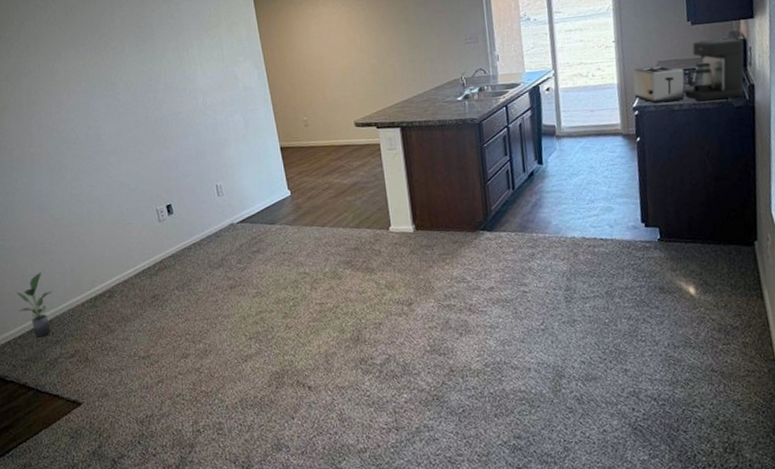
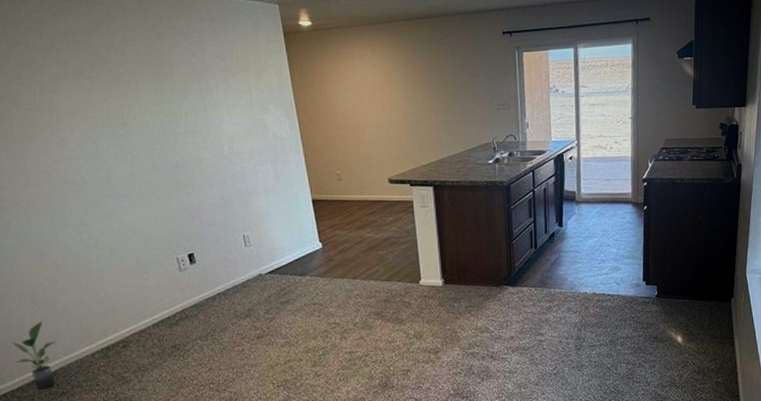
toaster: present [633,65,686,104] -> none [644,143,688,177]
coffee maker: present [684,38,744,102] -> none [685,122,737,177]

